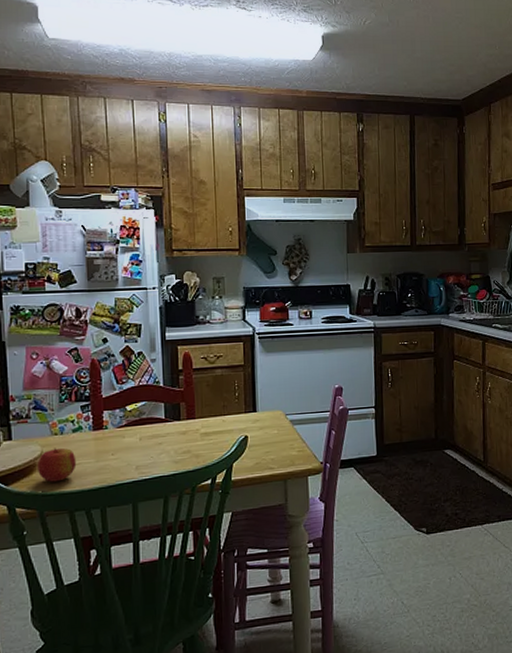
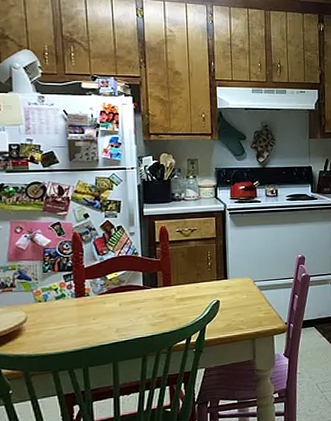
apple: present [36,448,77,482] -> none [21,314,60,345]

